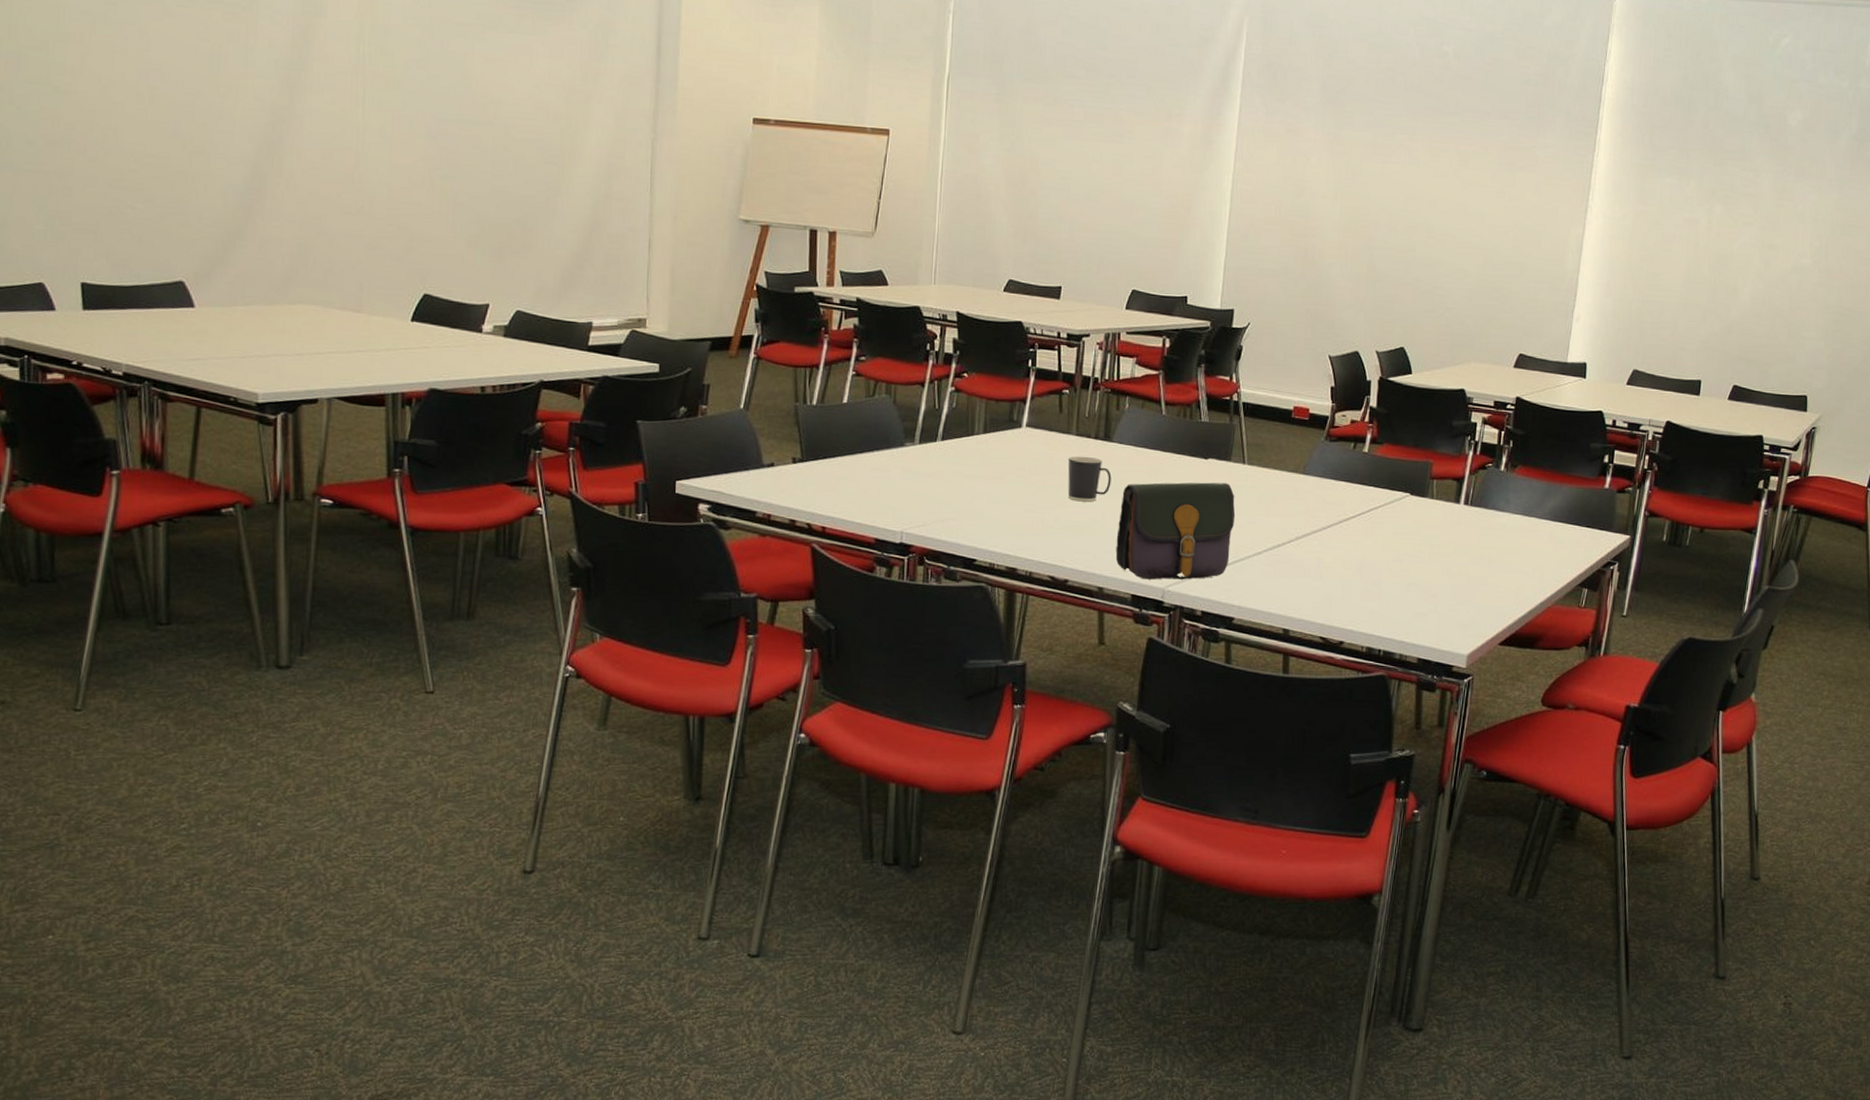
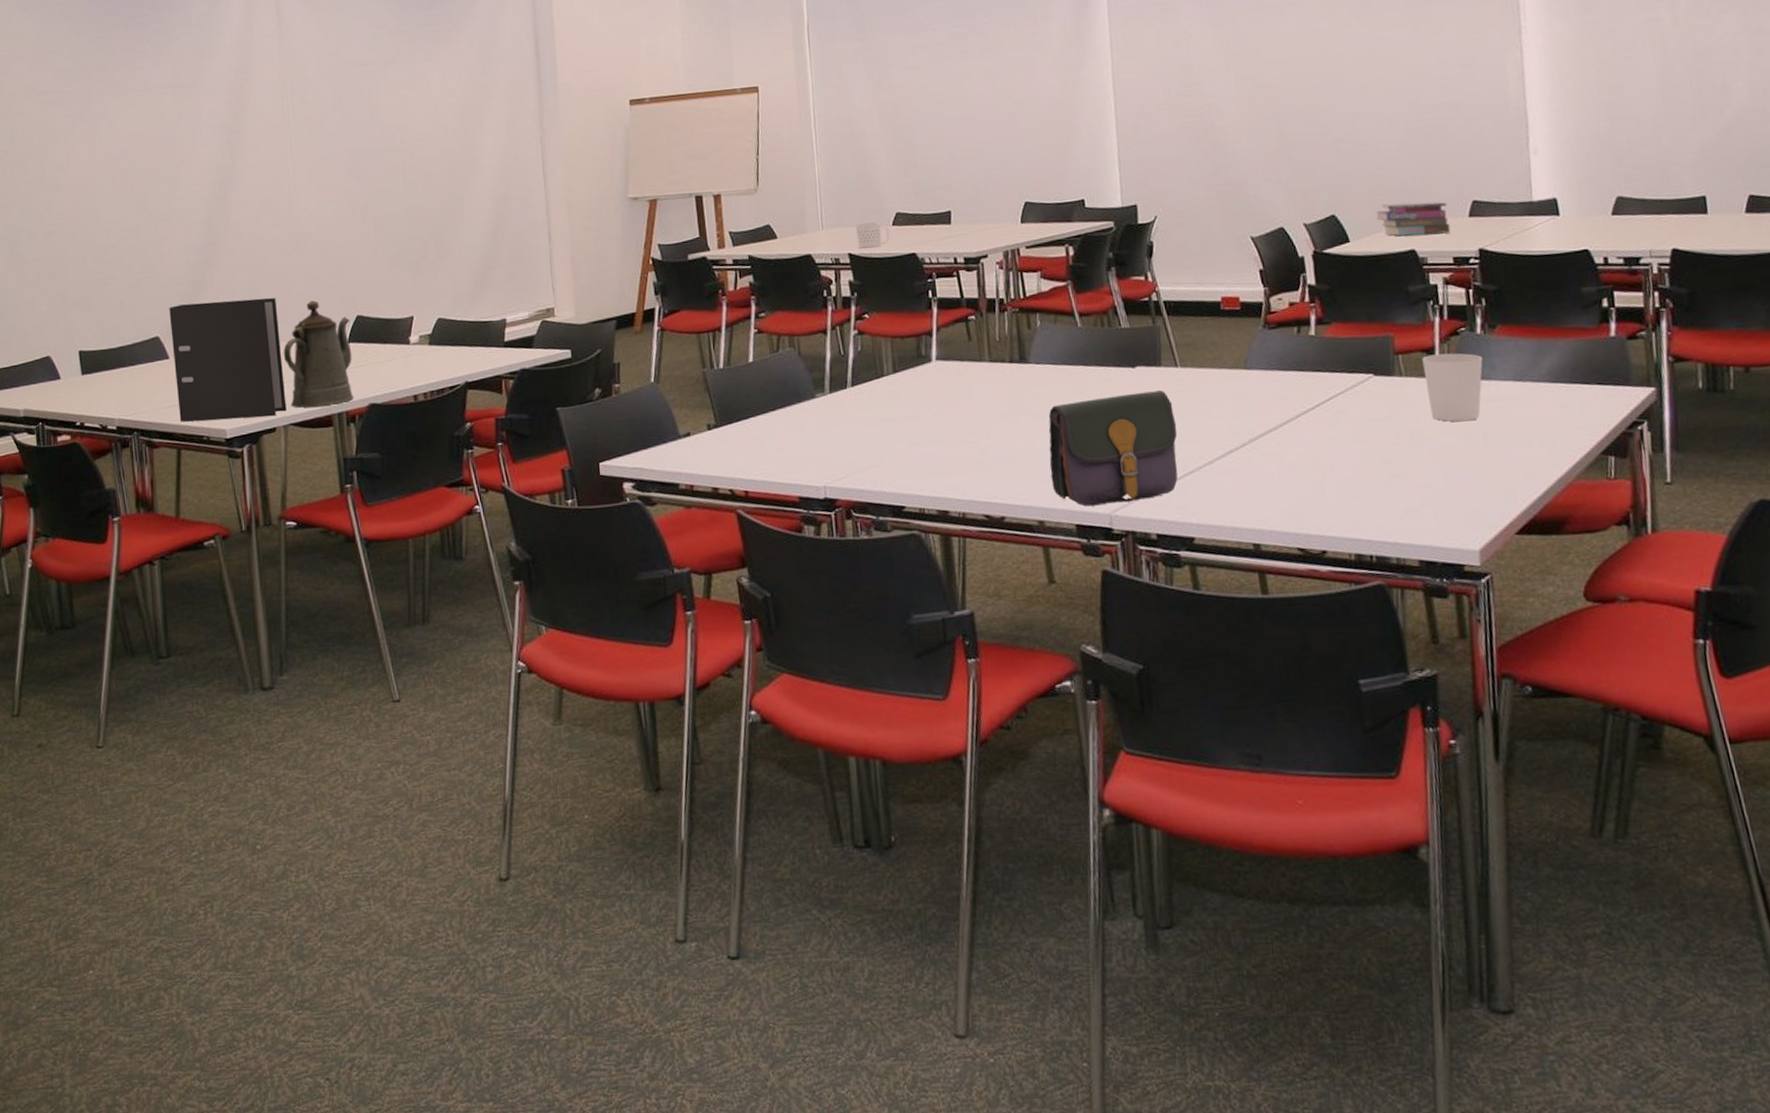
binder: none [198,250,333,387] -> present [169,297,287,422]
coffee pot: none [333,270,416,384] -> present [283,300,354,408]
mug: none [966,284,1000,311] -> present [855,222,890,249]
mug: present [1067,456,1112,502] -> none [984,382,1035,432]
books: none [1438,344,1498,379] -> present [1376,201,1451,237]
dixie cup: none [1451,483,1501,545] -> present [1422,353,1483,422]

